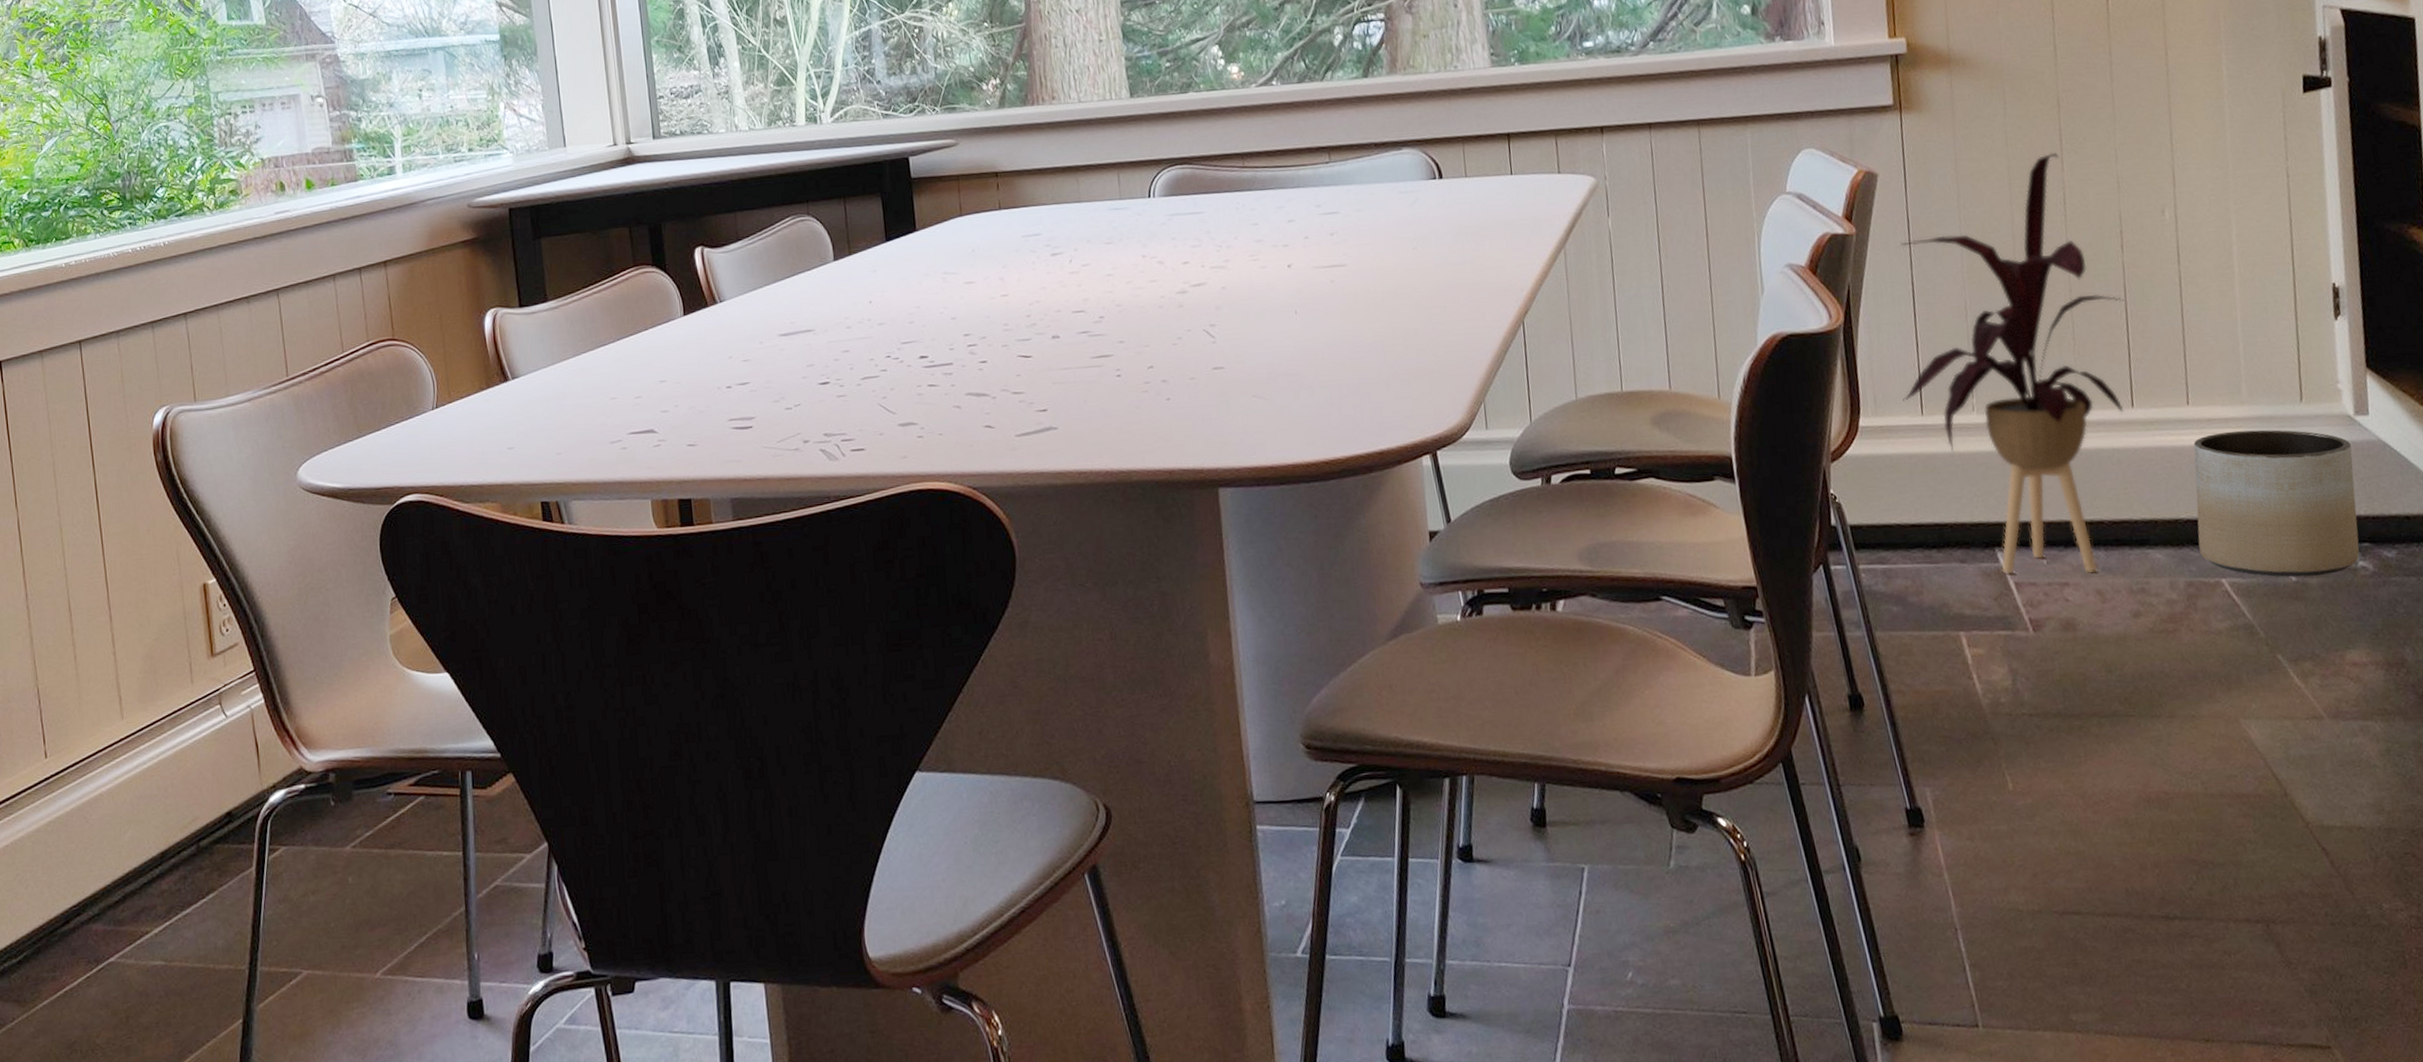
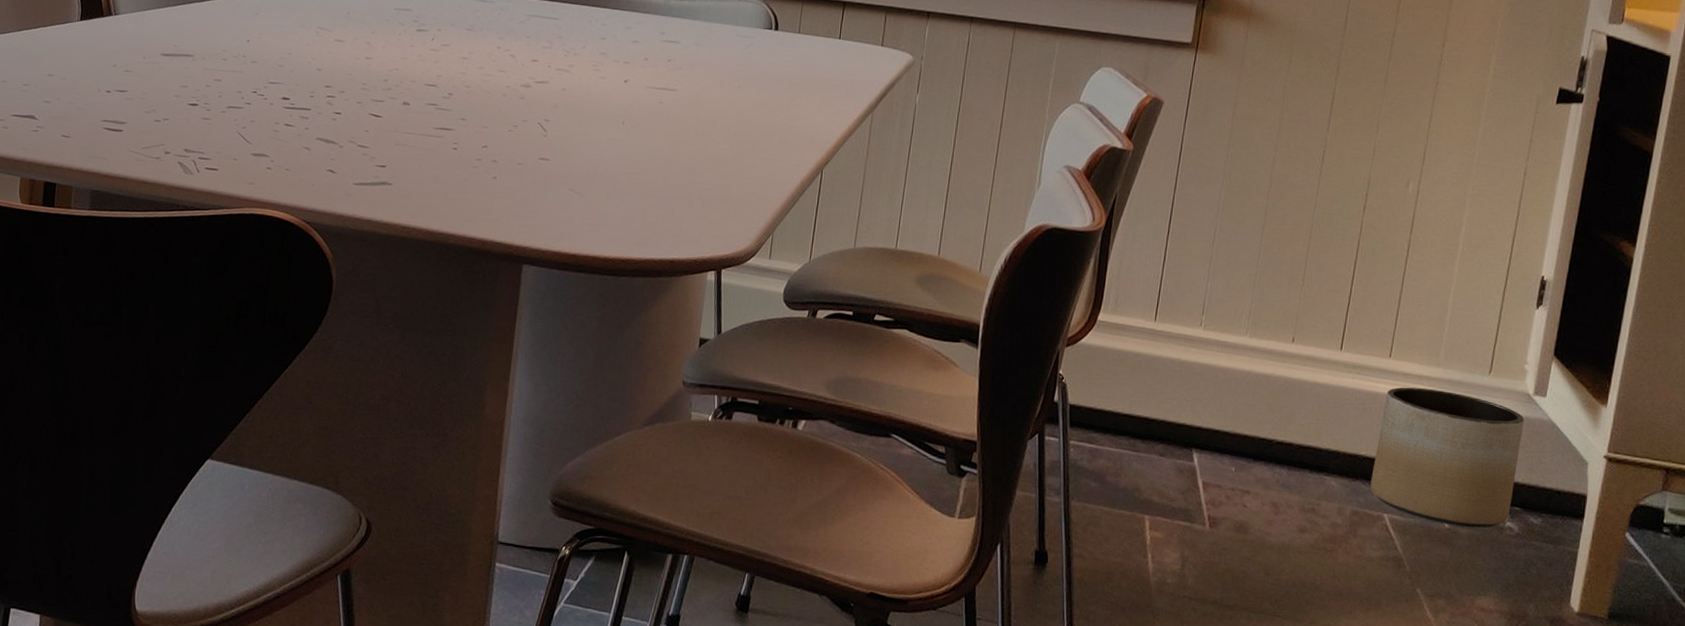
house plant: present [1900,152,2124,575] -> none [1141,112,1355,487]

